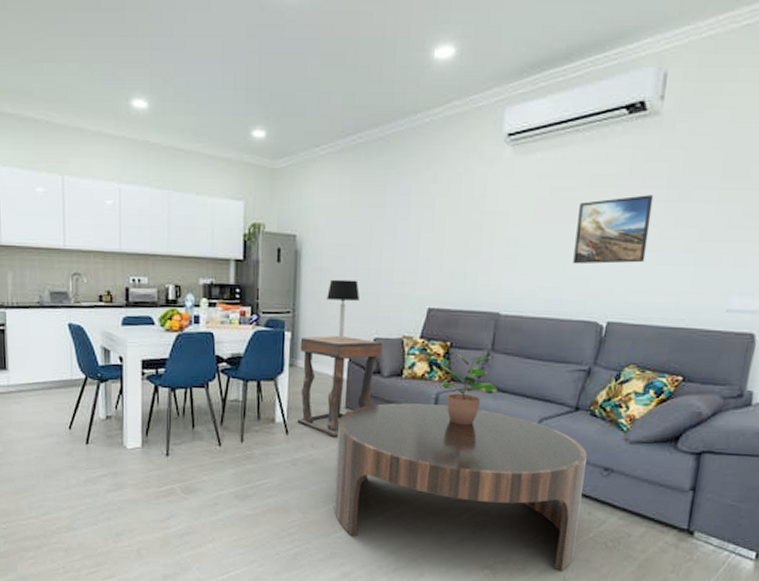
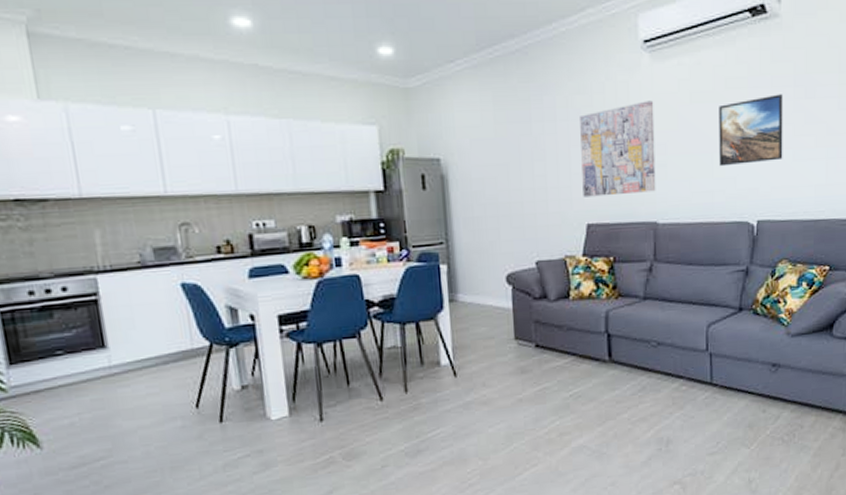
side table: present [296,336,383,437] -> none [457,262,546,372]
table lamp: present [327,279,360,339] -> none [481,201,515,267]
coffee table: present [333,403,587,571] -> none [508,322,756,475]
wall art: none [427,193,511,283] -> present [580,100,656,197]
potted plant: present [438,351,499,425] -> none [606,266,666,341]

